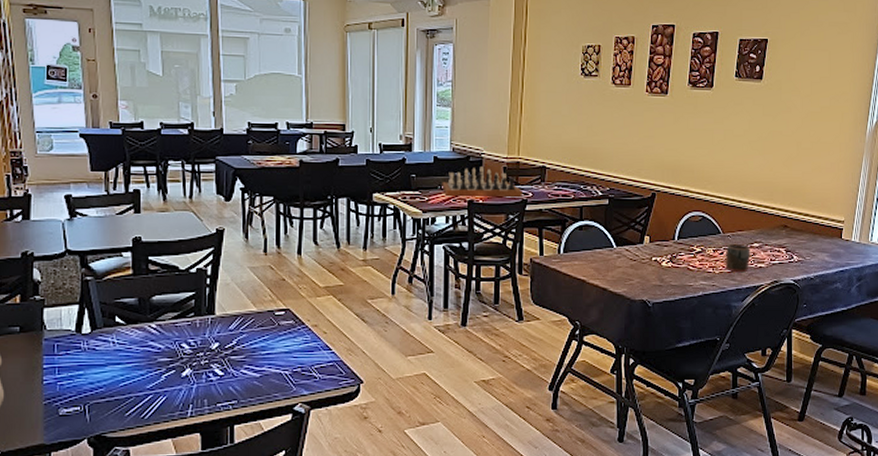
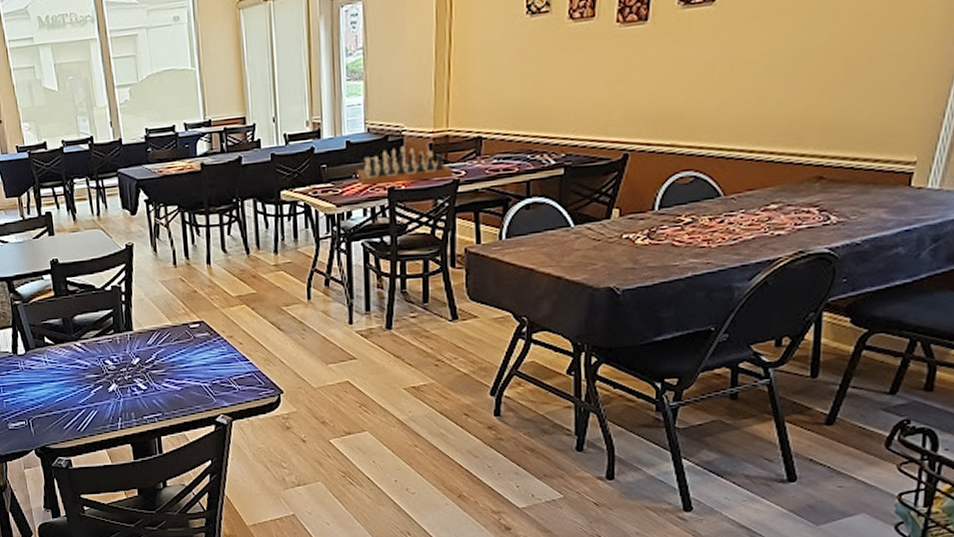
mug: present [725,243,751,272] -> none [726,207,765,244]

